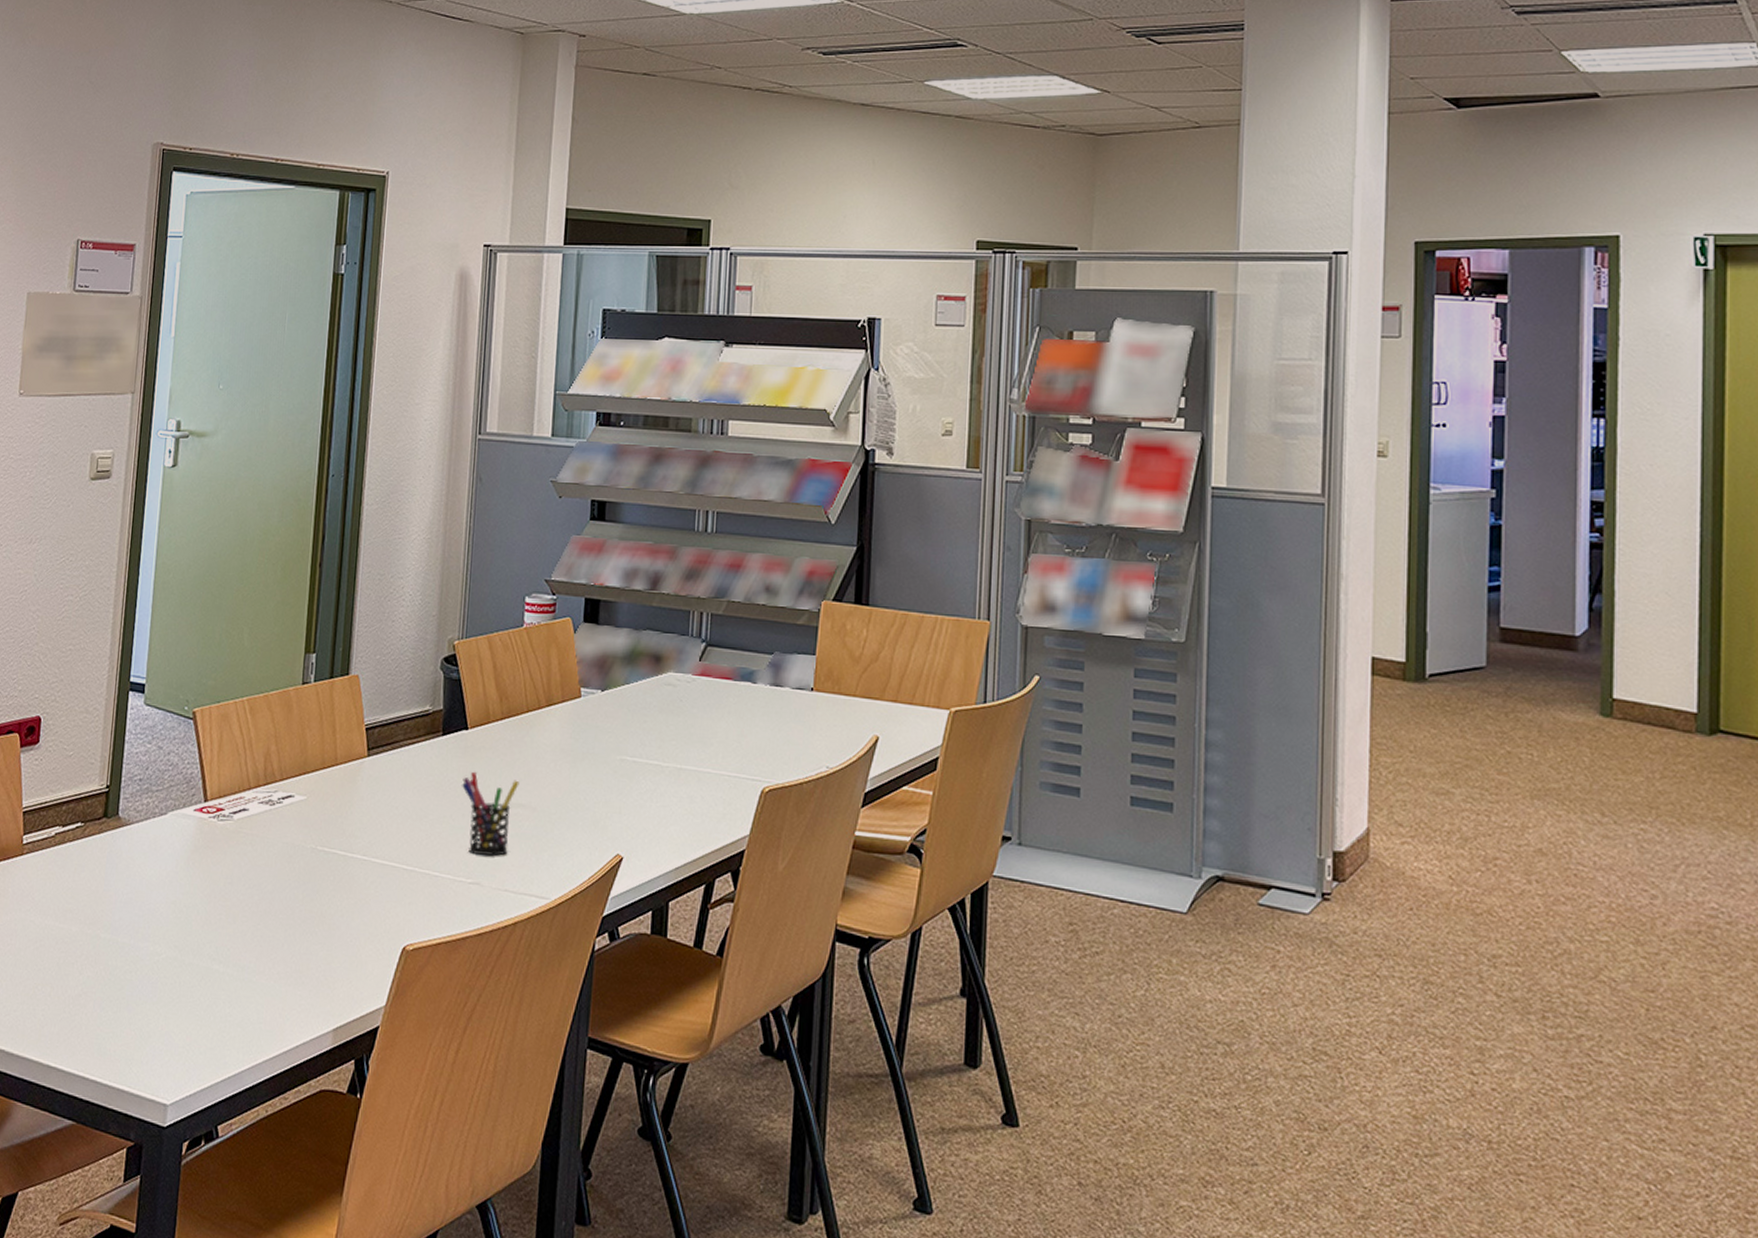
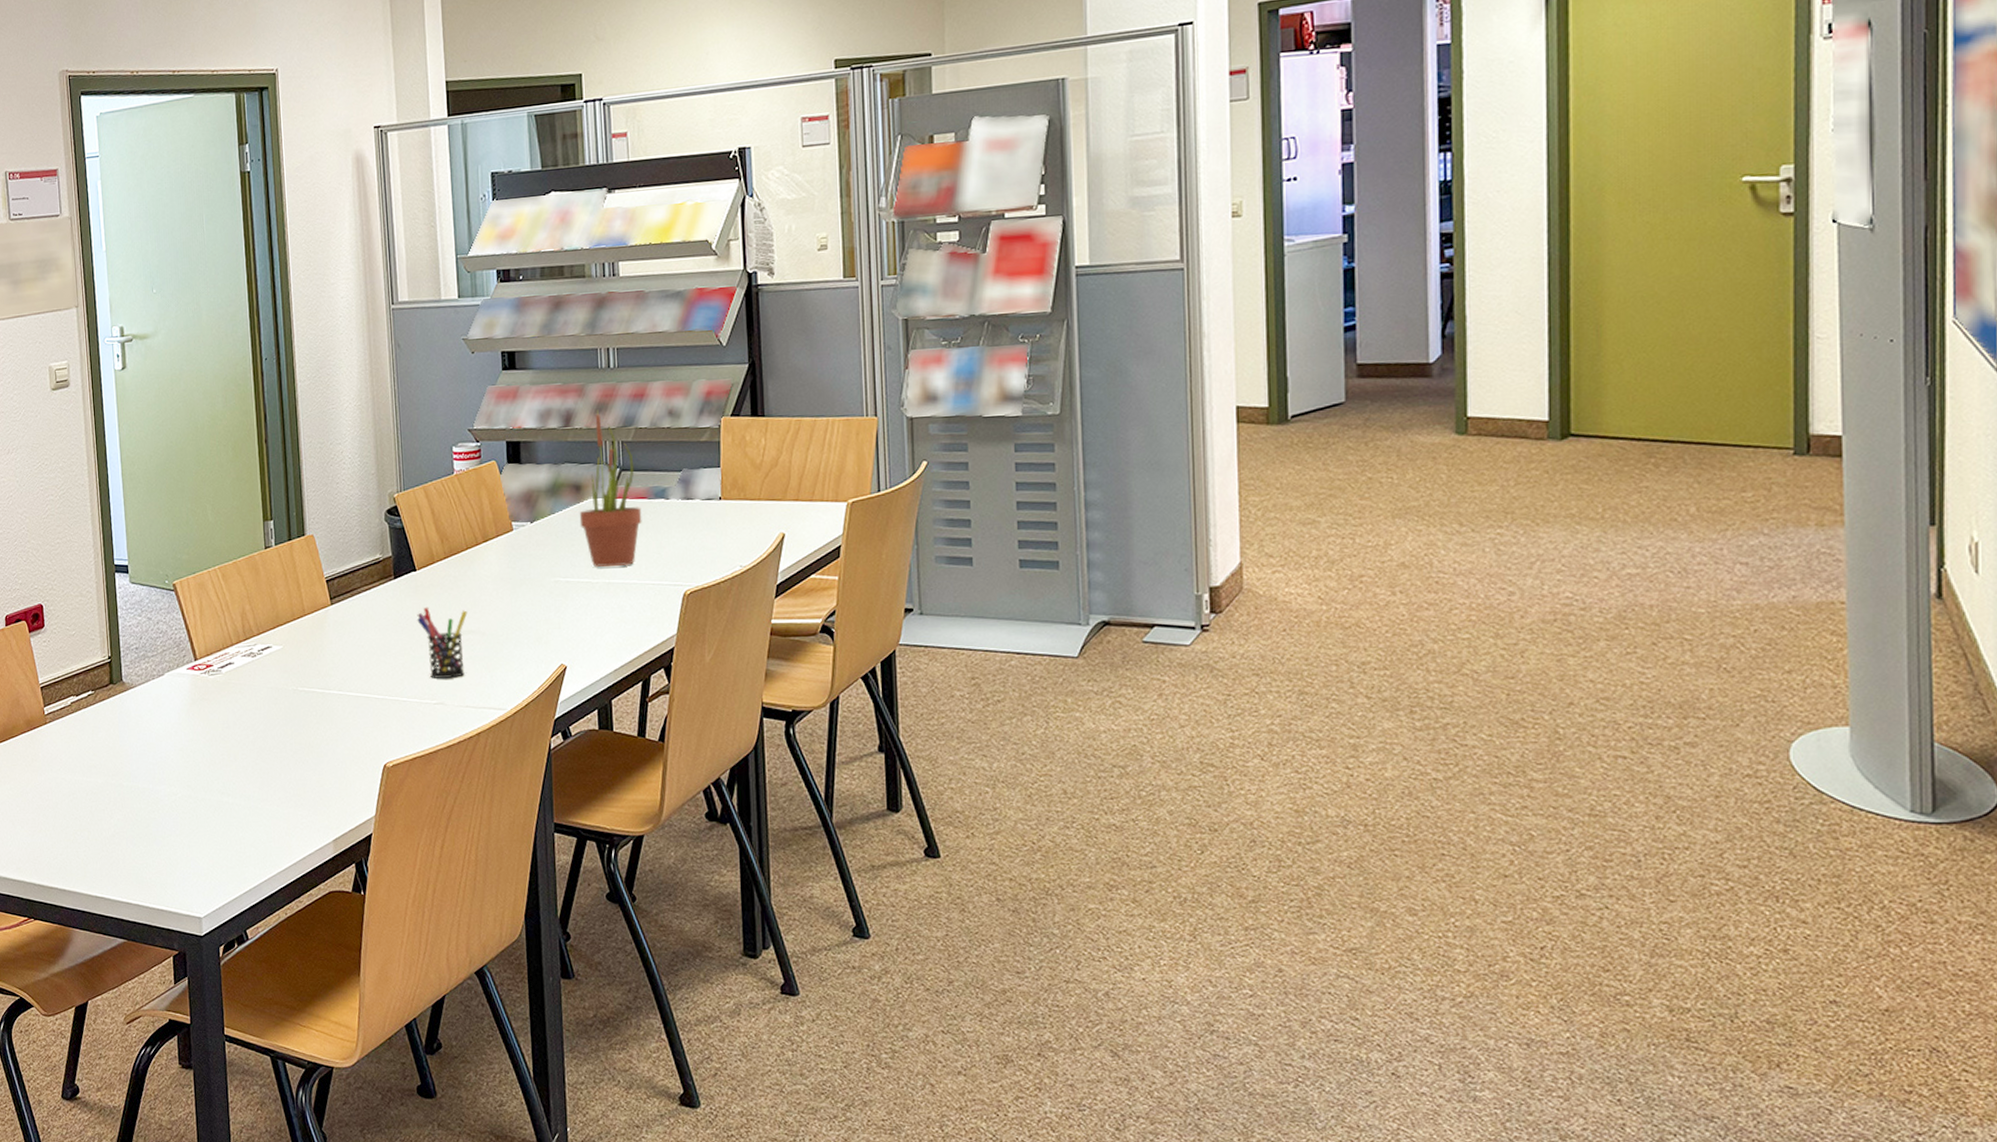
potted plant: none [655,575,725,752] -> present [579,409,642,567]

